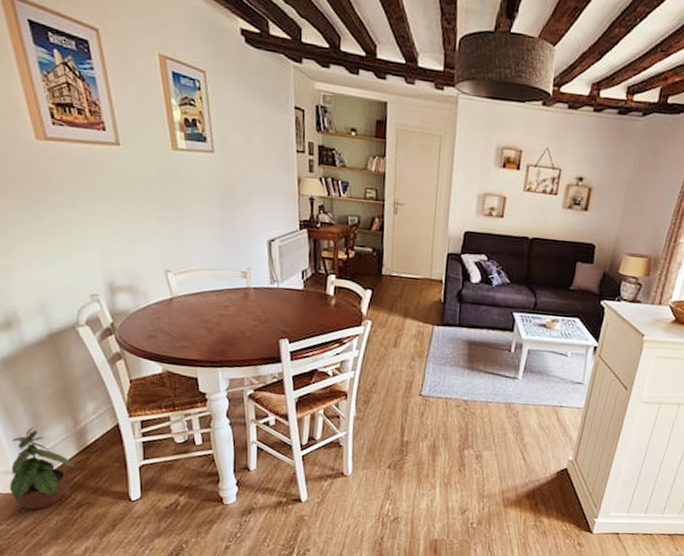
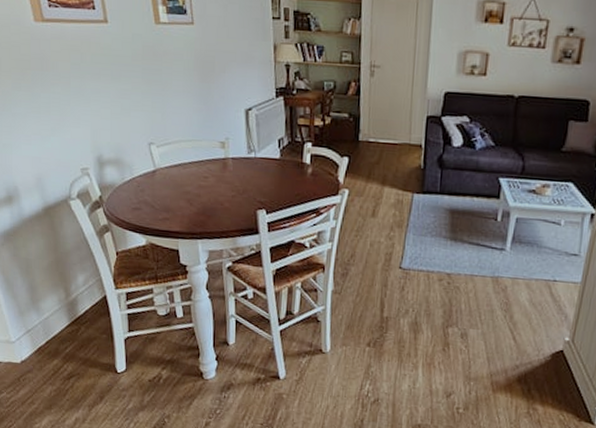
potted plant: present [9,427,75,510] -> none [9,298,67,379]

